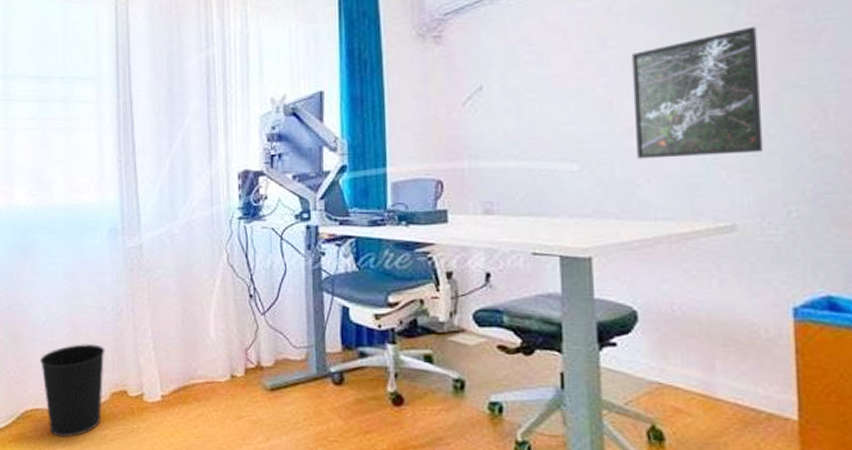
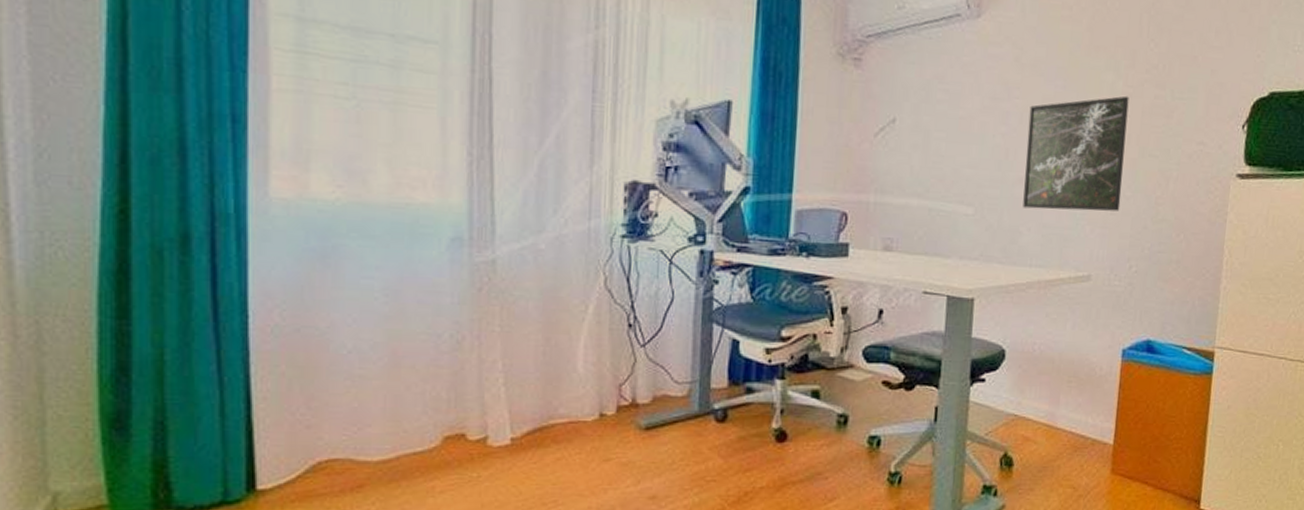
wastebasket: present [39,344,105,438] -> none [341,378,438,492]

